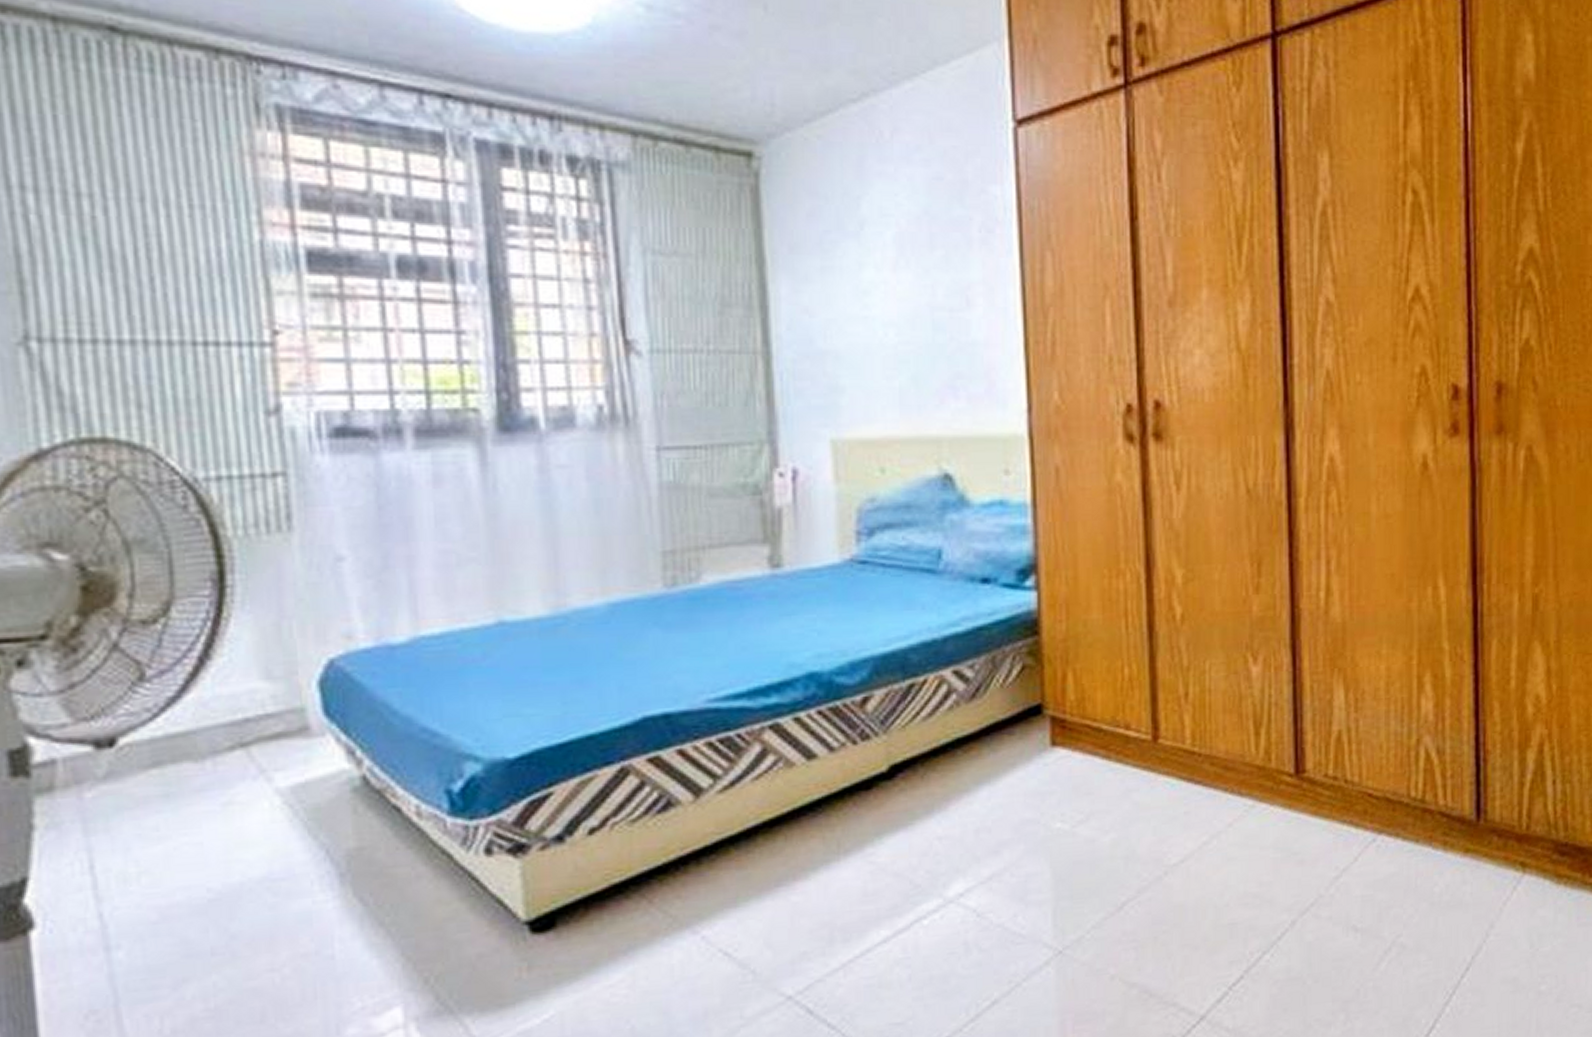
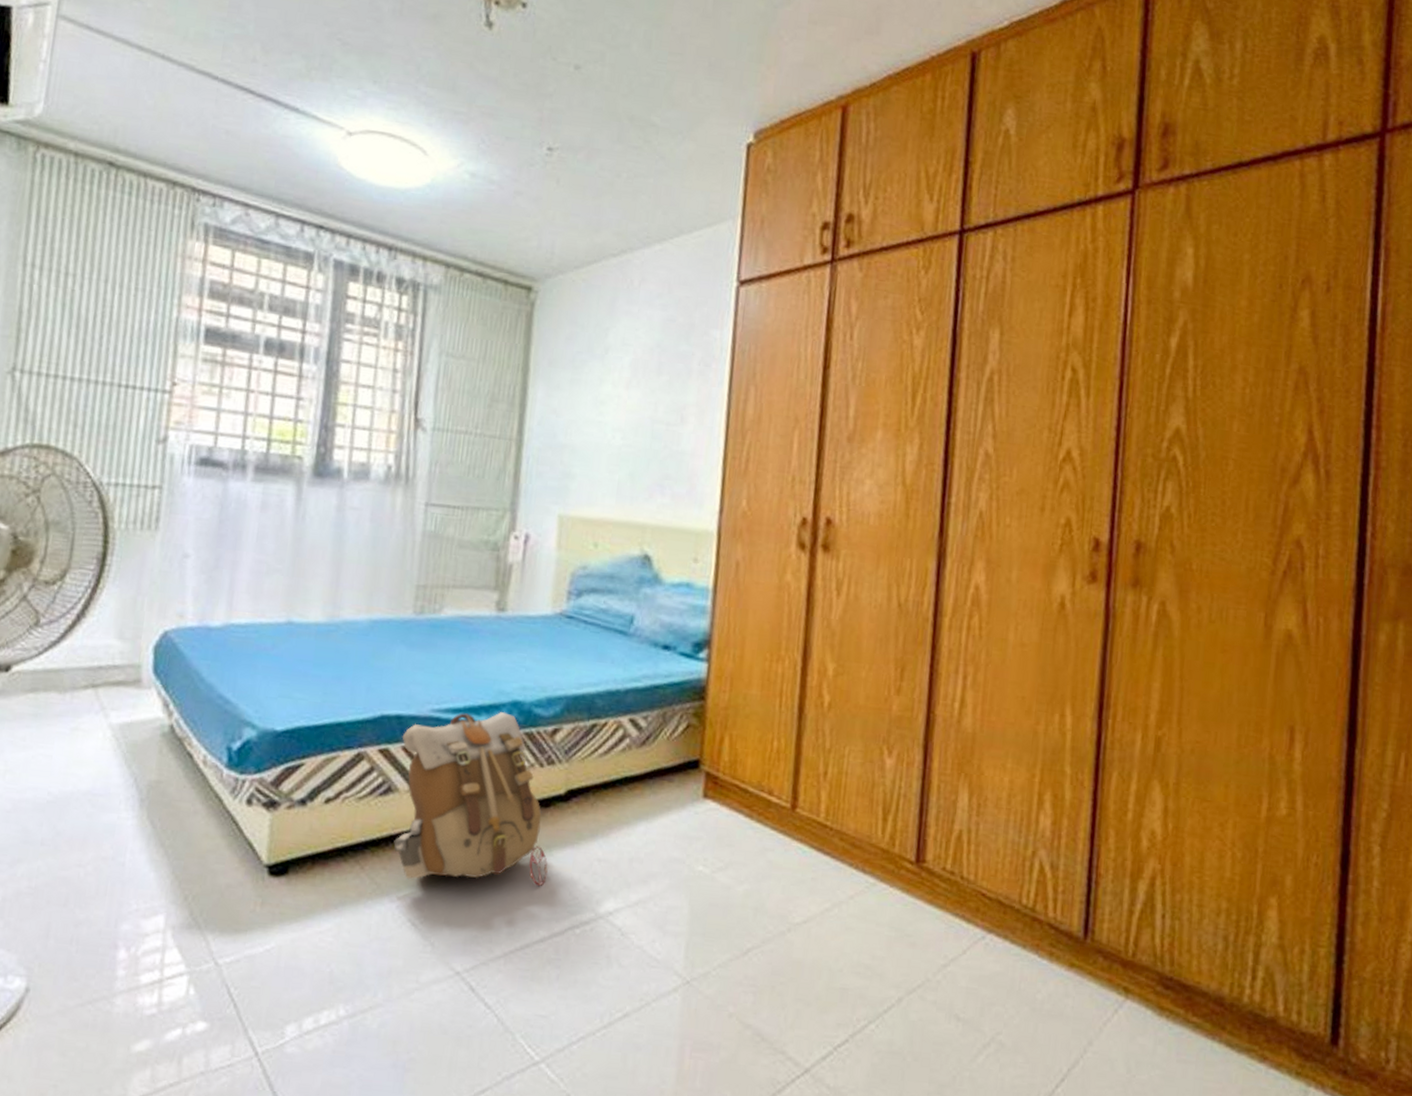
backpack: none [674,688,880,904] -> present [393,712,548,887]

